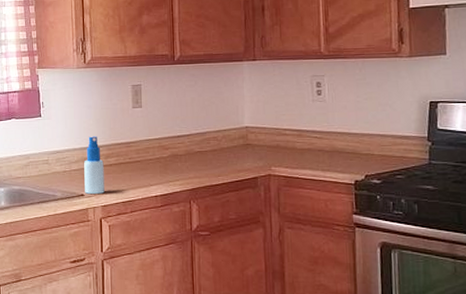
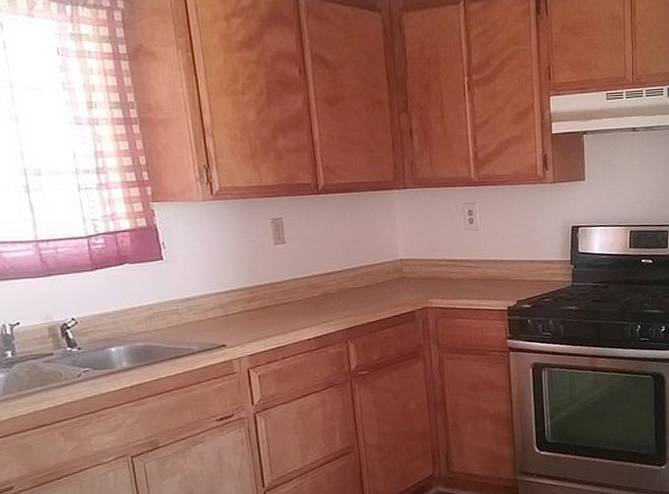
spray bottle: present [84,136,105,194] -> none [222,278,250,344]

